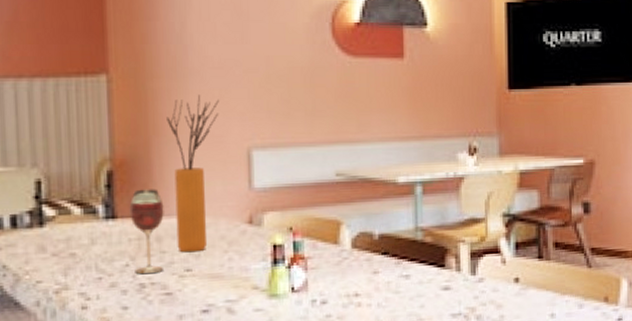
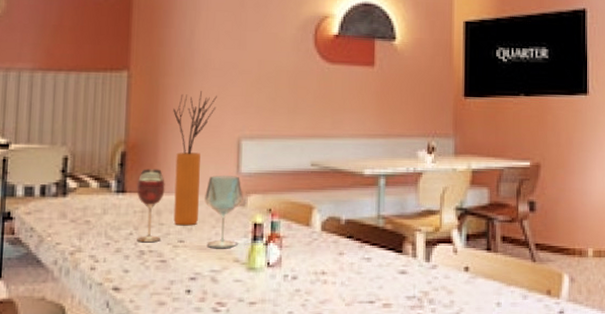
wine glass: none [212,192,259,275] -> present [205,176,243,248]

